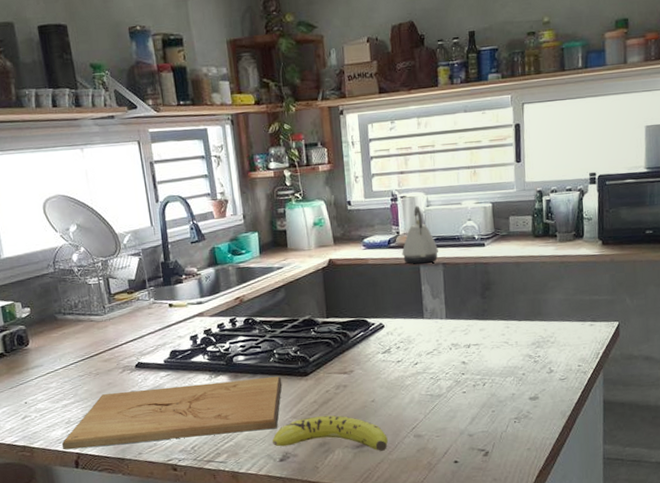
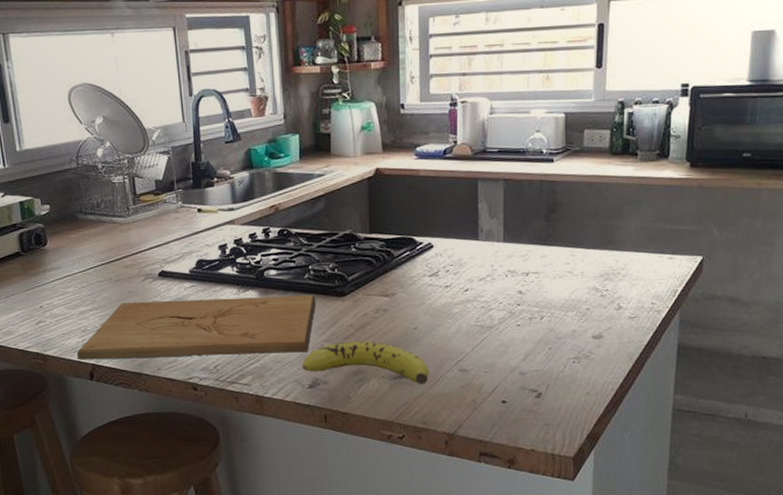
kettle: present [402,205,438,265] -> none [458,112,500,180]

